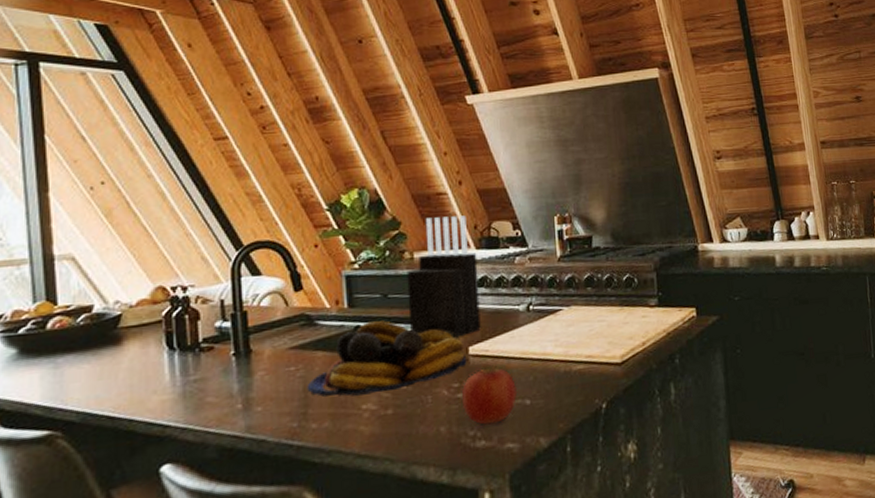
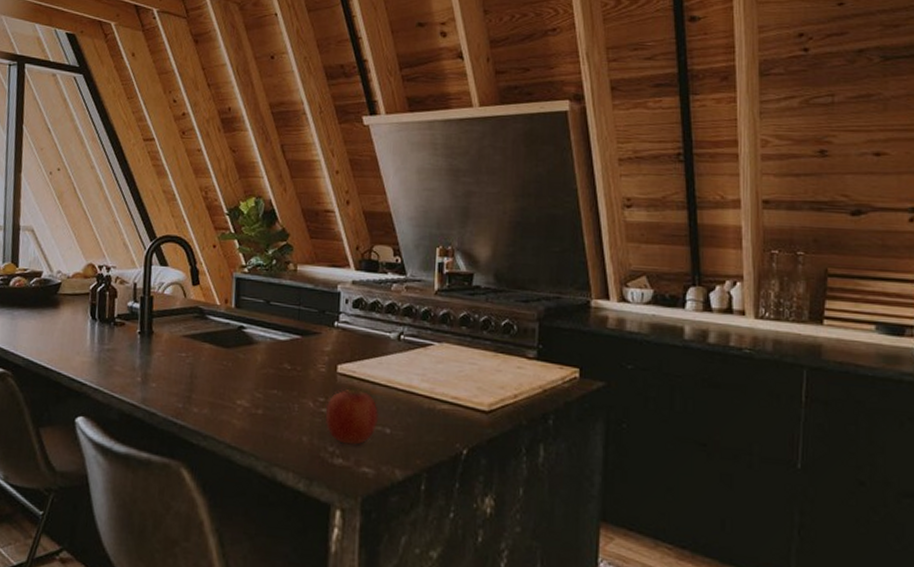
fruit bowl: present [307,321,467,397] -> none [193,324,335,392]
knife block: present [407,215,481,338] -> none [286,233,356,354]

